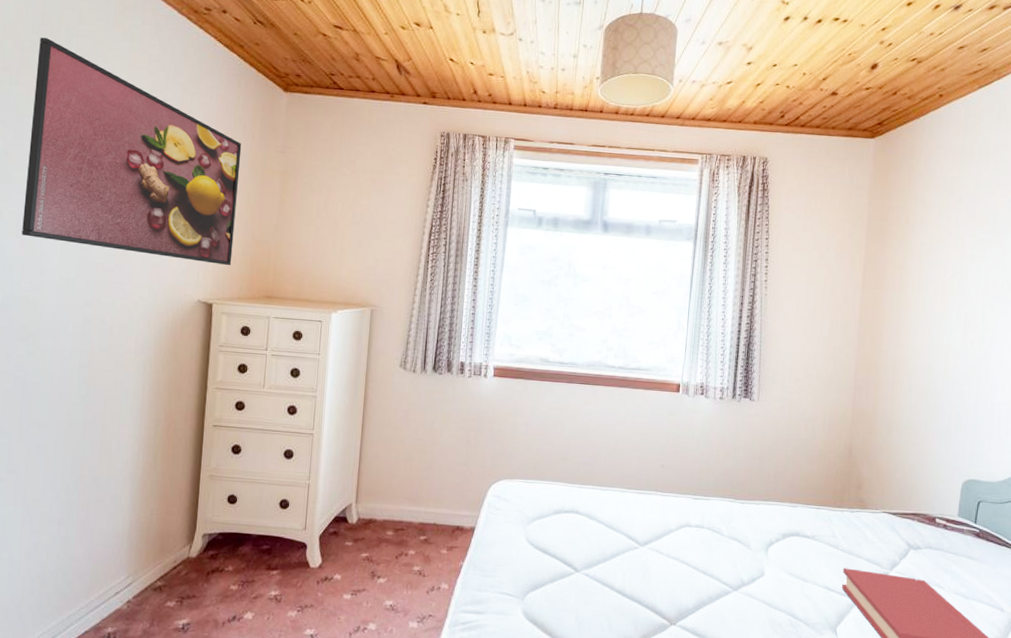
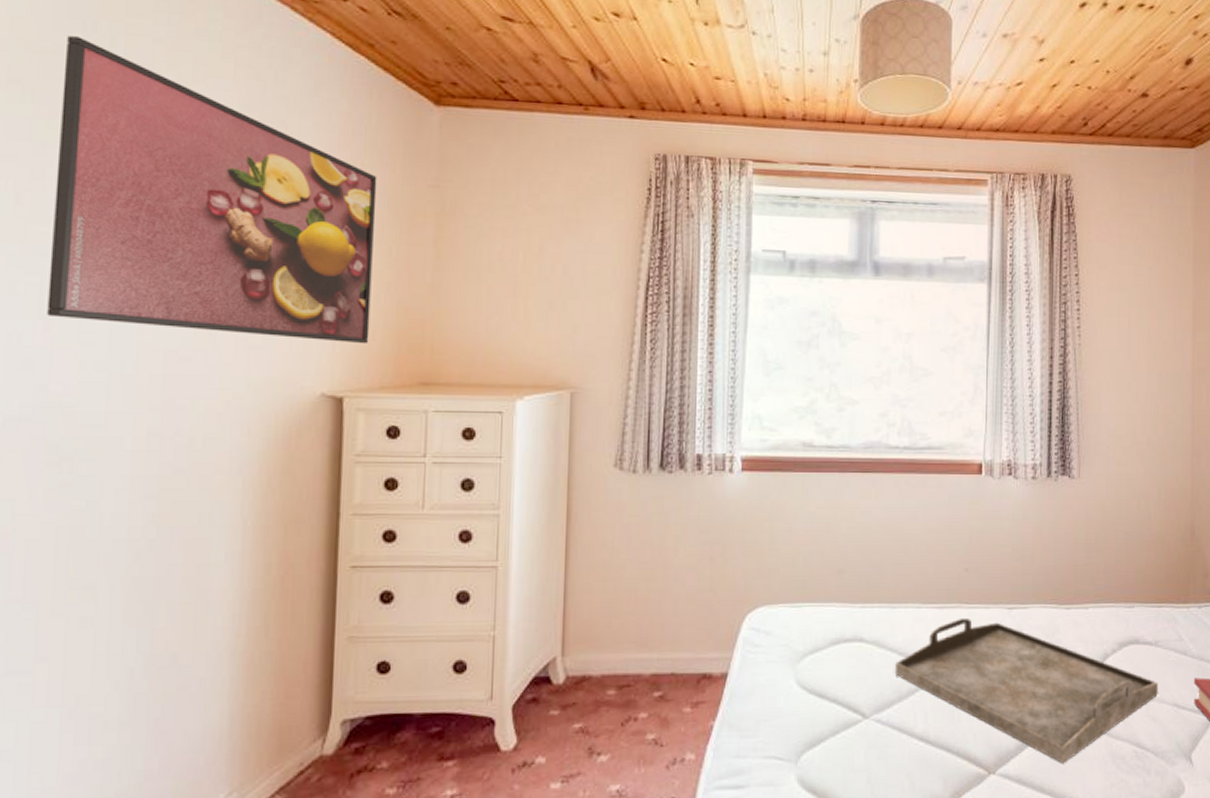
serving tray: none [602,502,813,624] -> present [895,617,1158,764]

